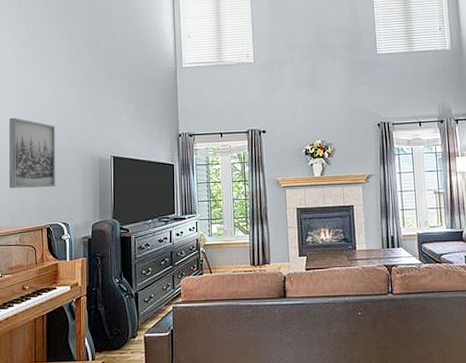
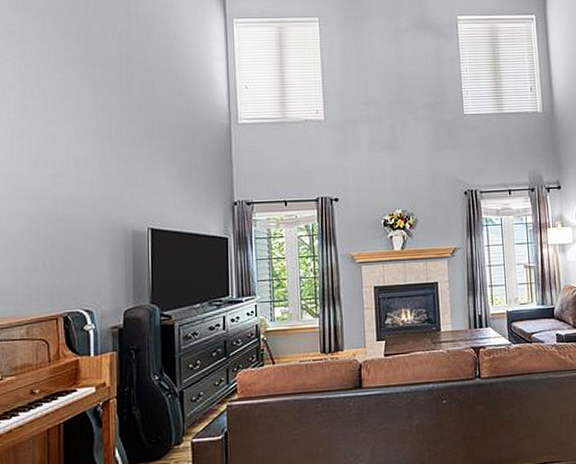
wall art: present [9,117,56,188] -> none [11,180,76,269]

